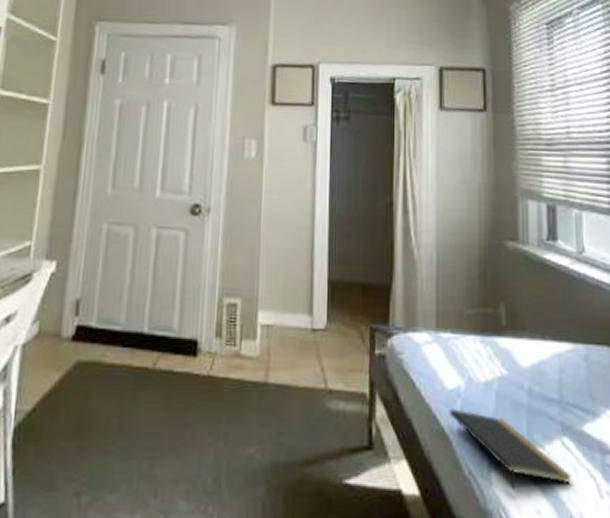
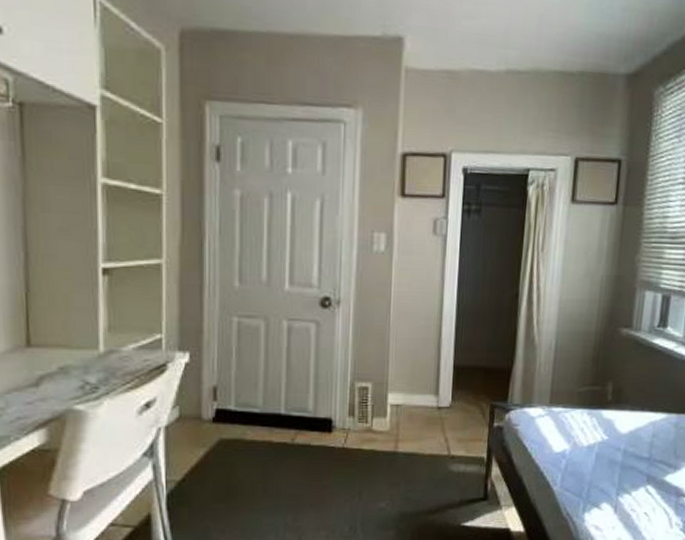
notepad: present [449,409,572,490] -> none [554,467,650,525]

